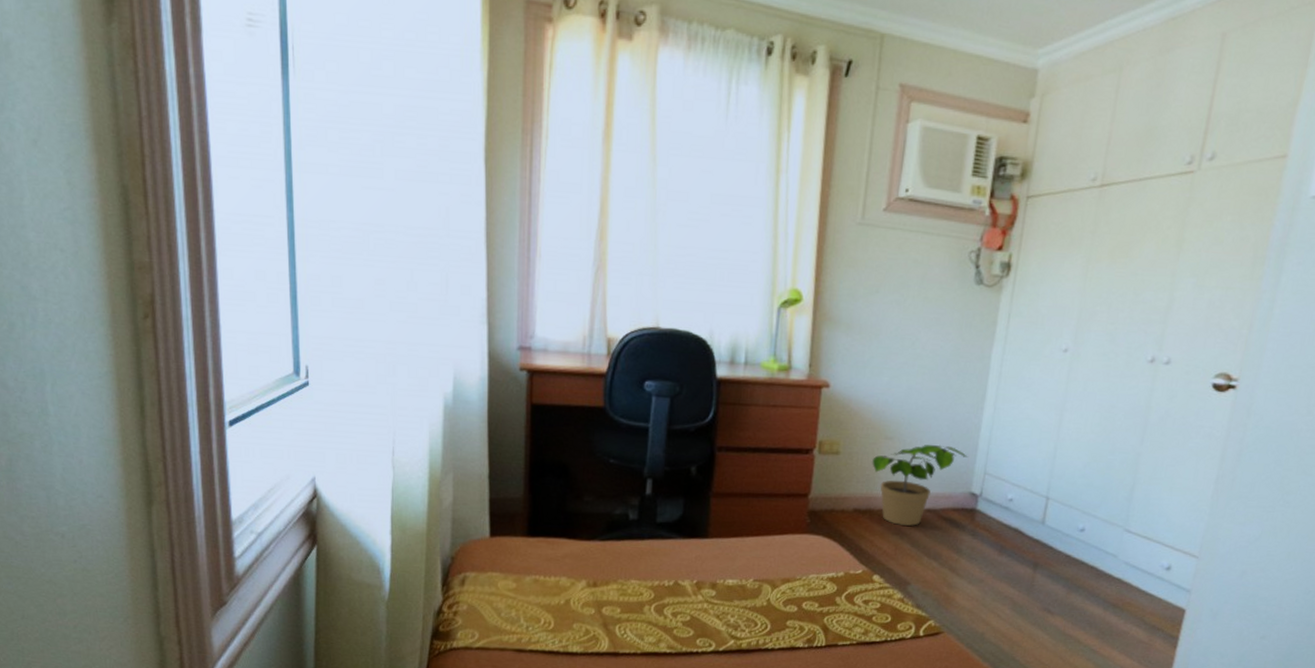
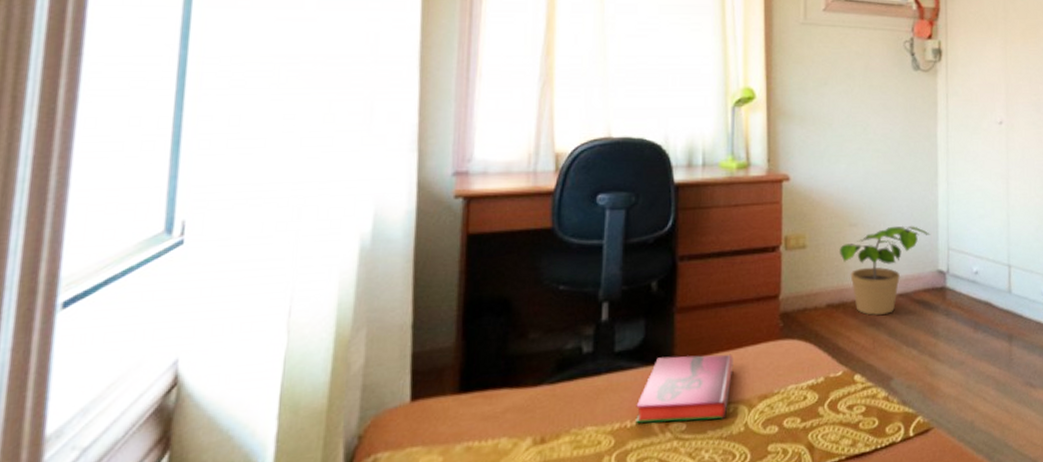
hardback book: none [672,533,762,593] -> present [636,354,733,423]

